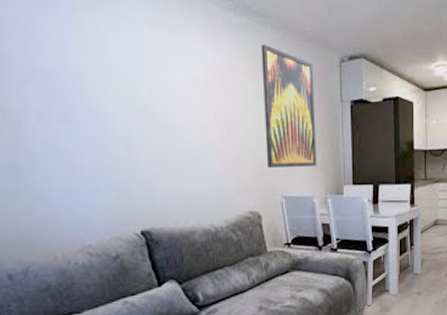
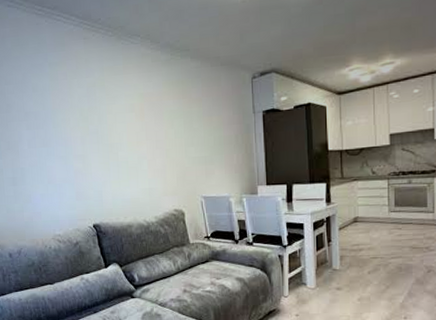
wall art: present [261,44,317,169] -> none [182,73,232,174]

